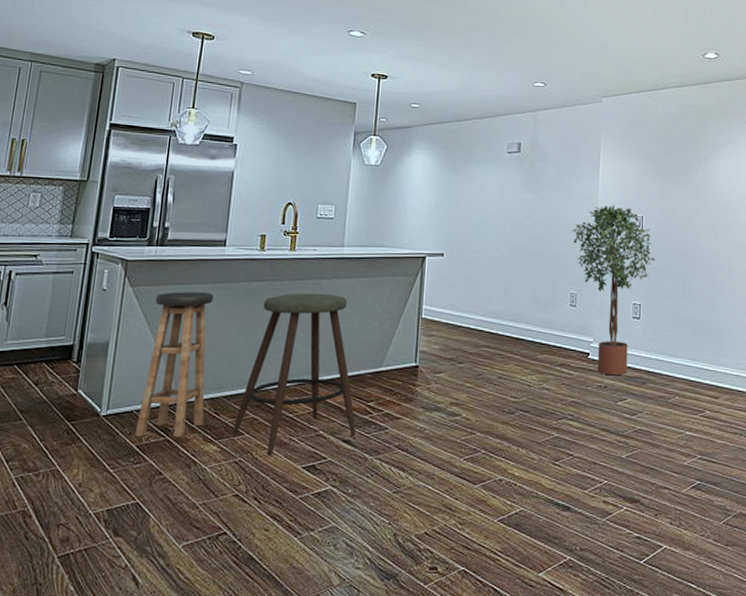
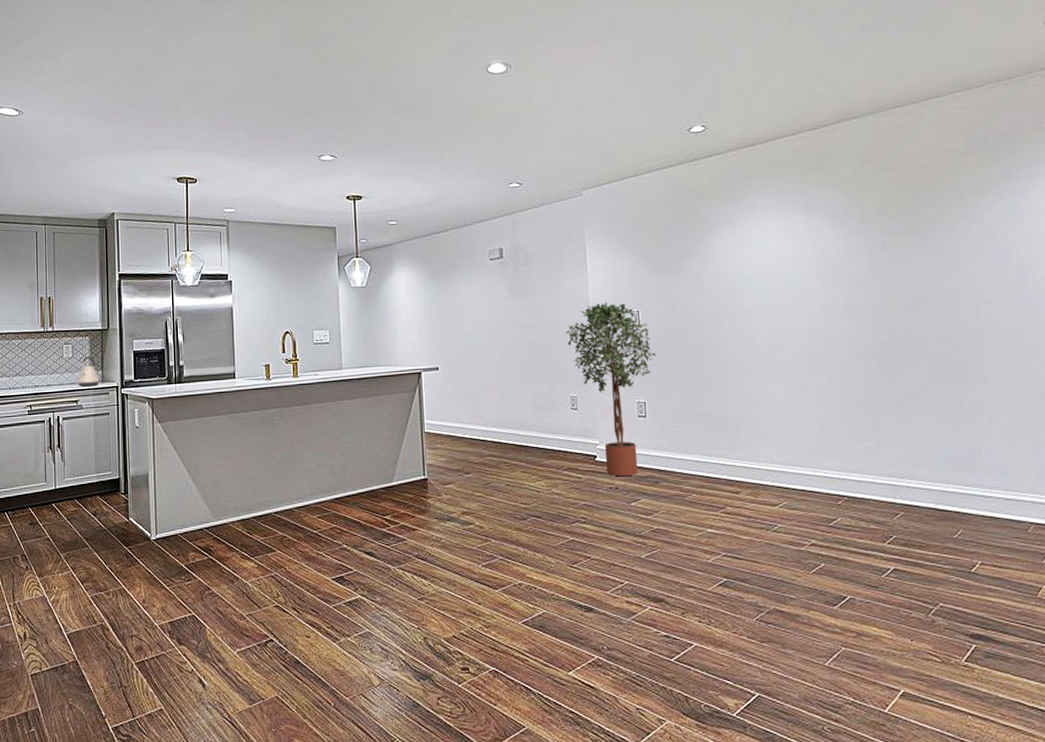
kettle: none [40,207,68,242] -> present [77,356,100,388]
bar stool: present [134,292,214,438] -> none [181,423,239,557]
bar stool: present [232,293,356,455] -> none [265,415,377,569]

